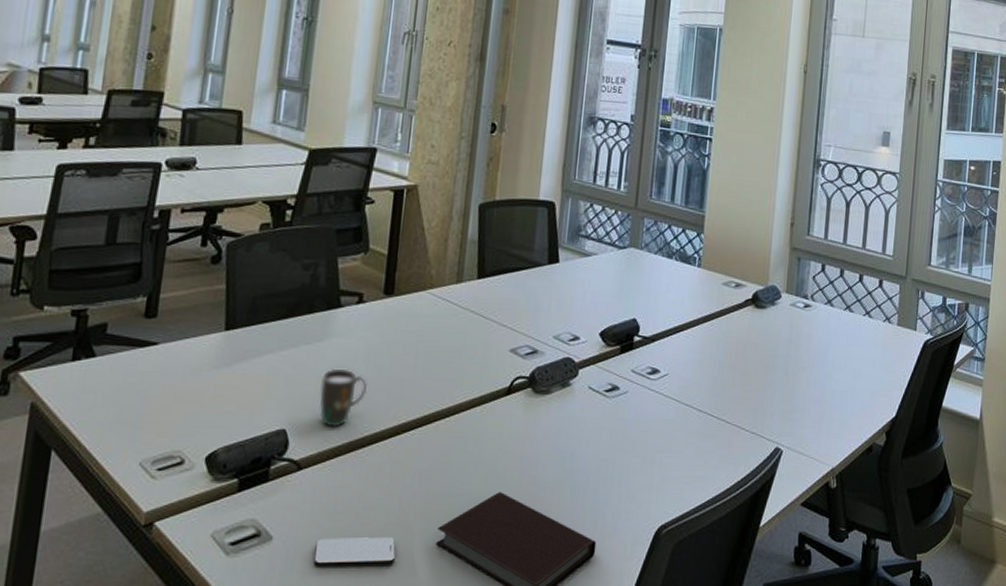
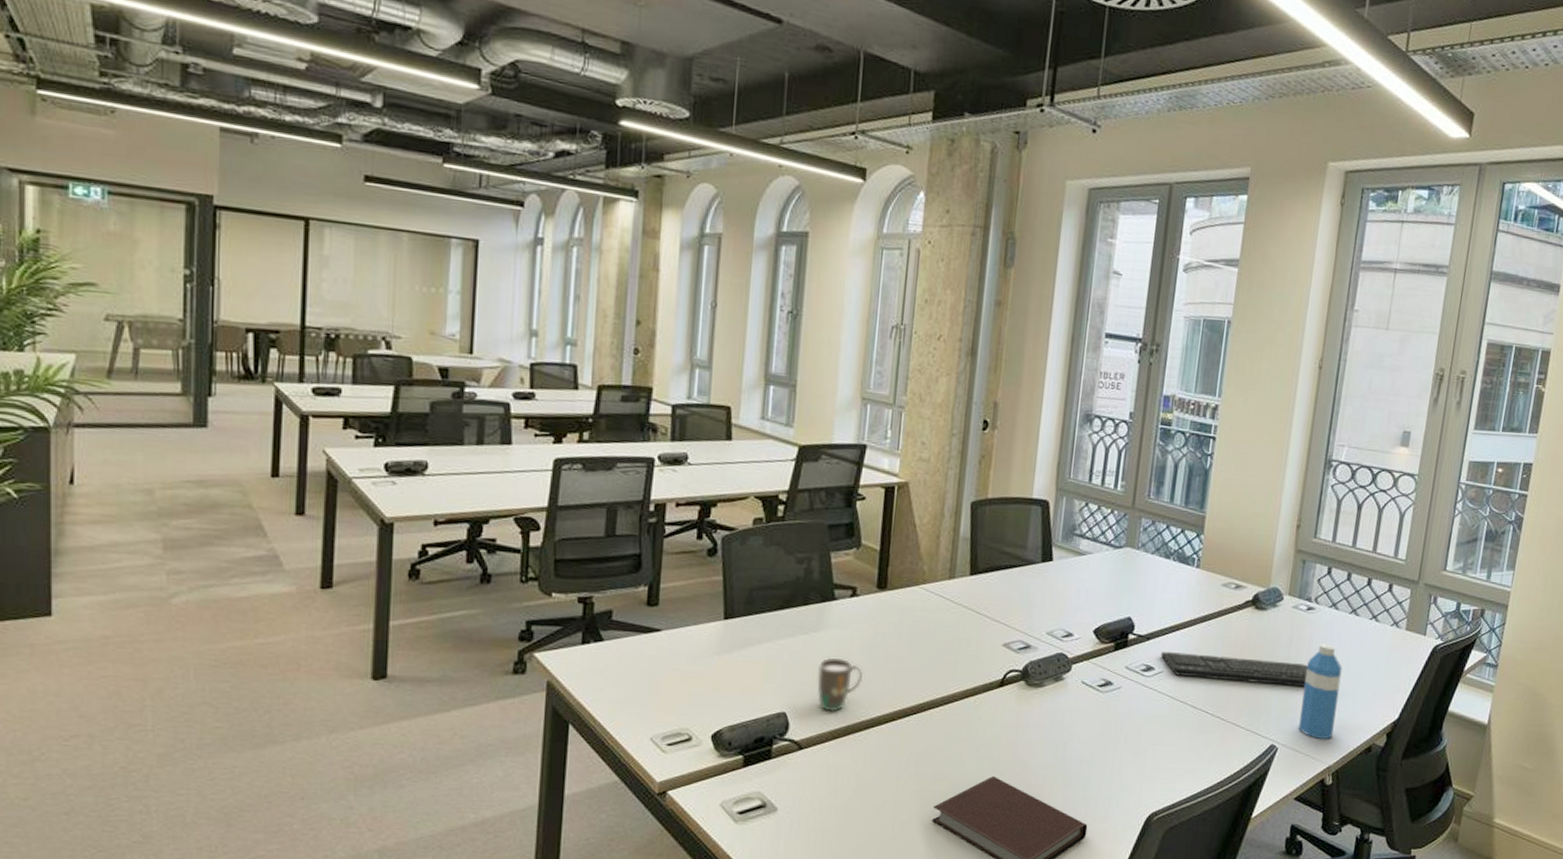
smartphone: present [313,537,396,567] -> none [816,811,894,838]
keyboard: none [665,354,808,386] -> present [1160,652,1309,687]
water bottle: none [801,341,840,440] -> present [1298,643,1342,739]

